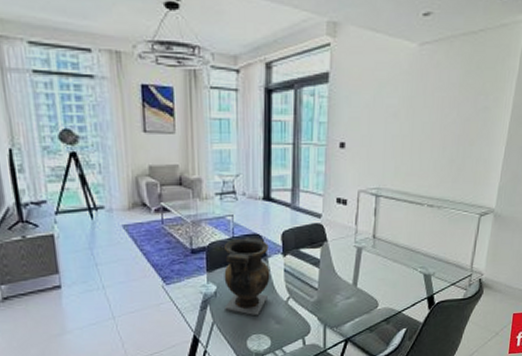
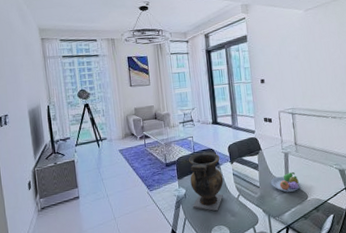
fruit bowl: none [333,272,373,298] -> present [270,171,301,193]

